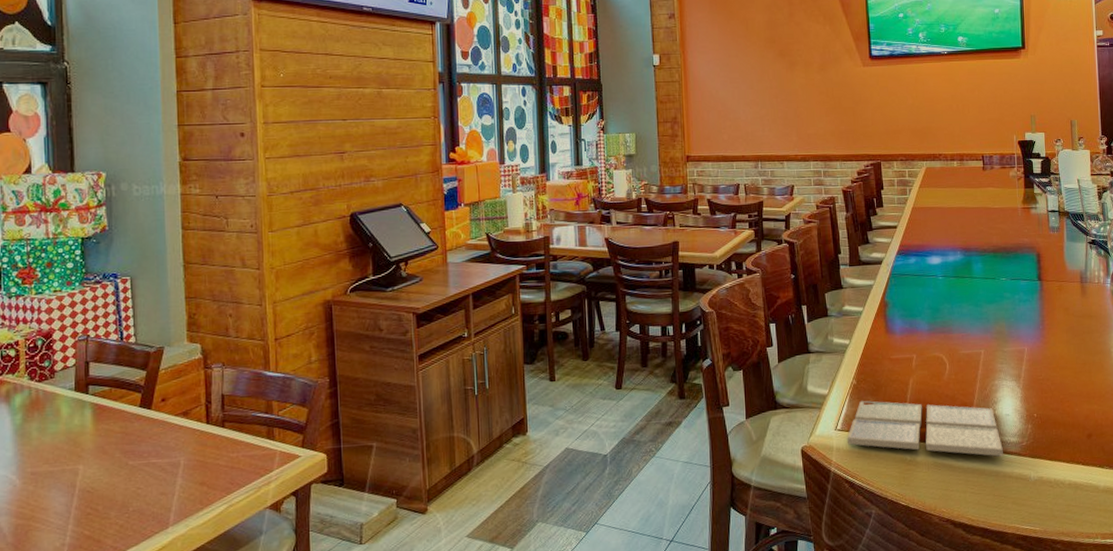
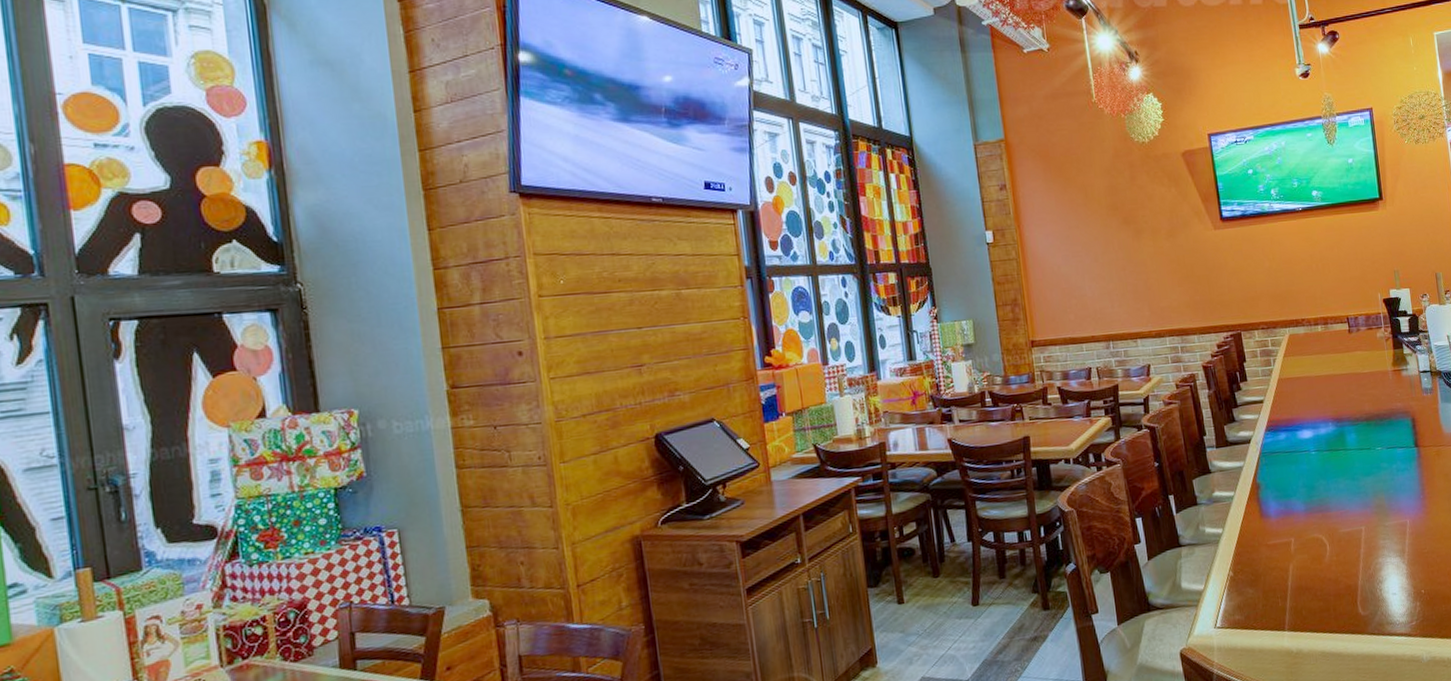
drink coaster: present [847,401,1003,457] -> none [1227,588,1393,643]

